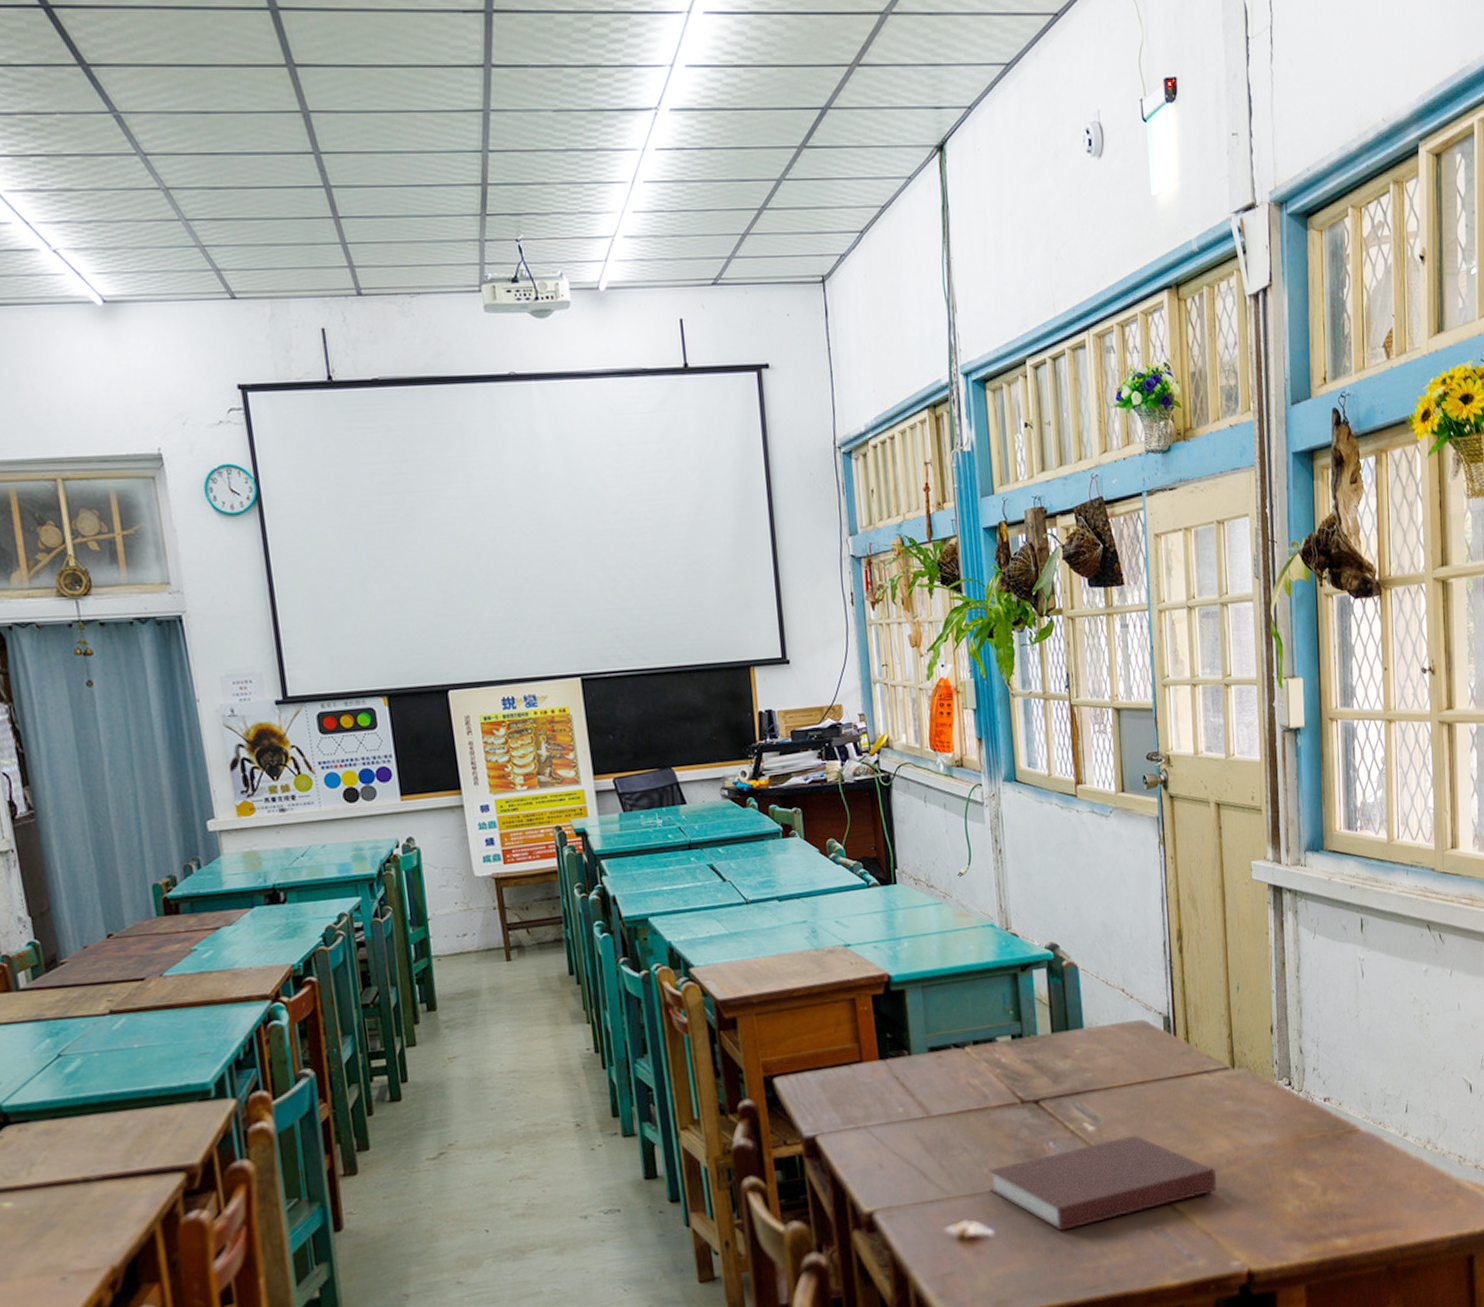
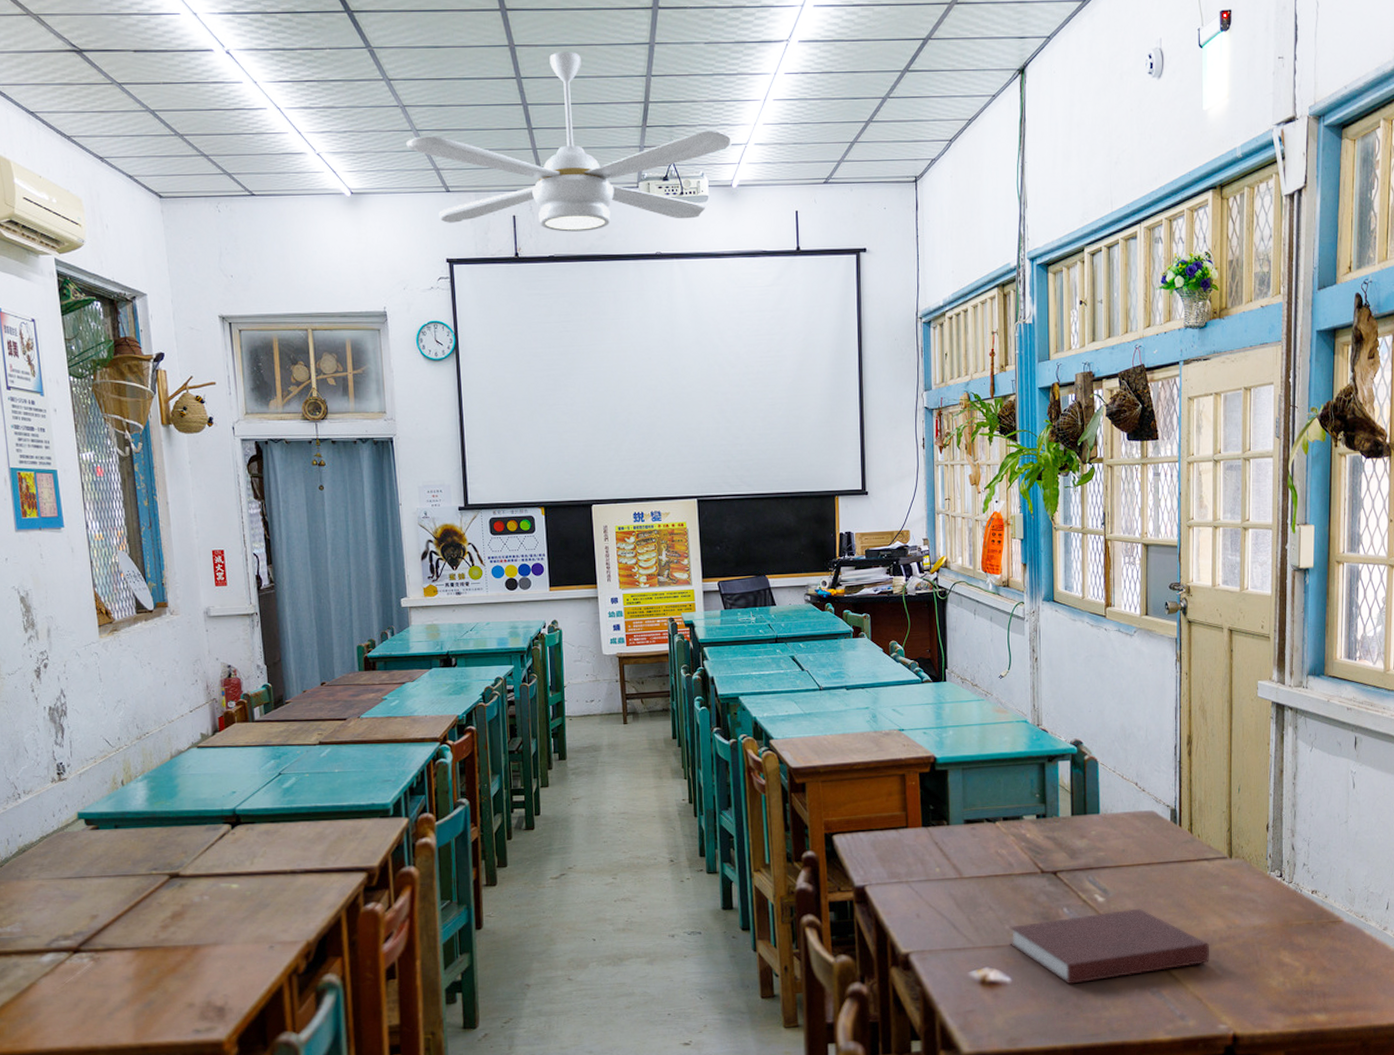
ceiling fan: none [173,119,596,349] -> present [406,51,733,232]

